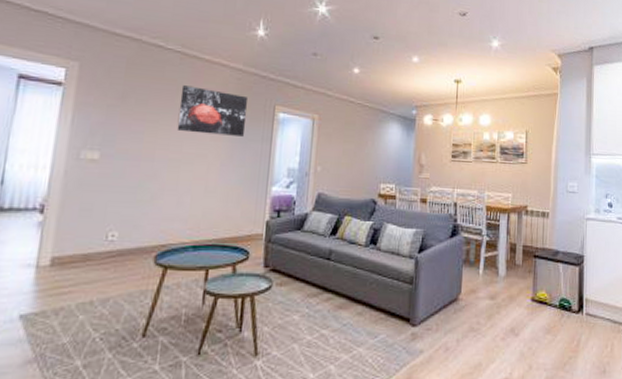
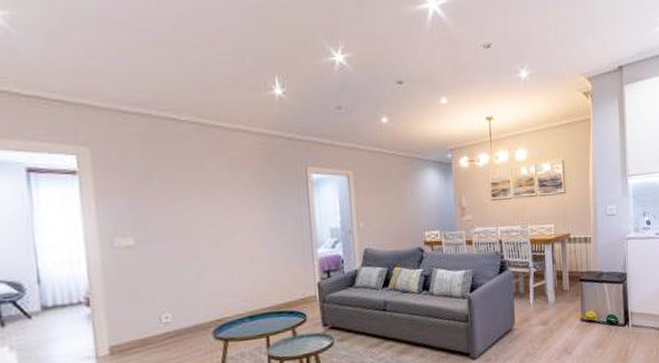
wall art: present [177,85,249,137] -> none [205,157,281,206]

